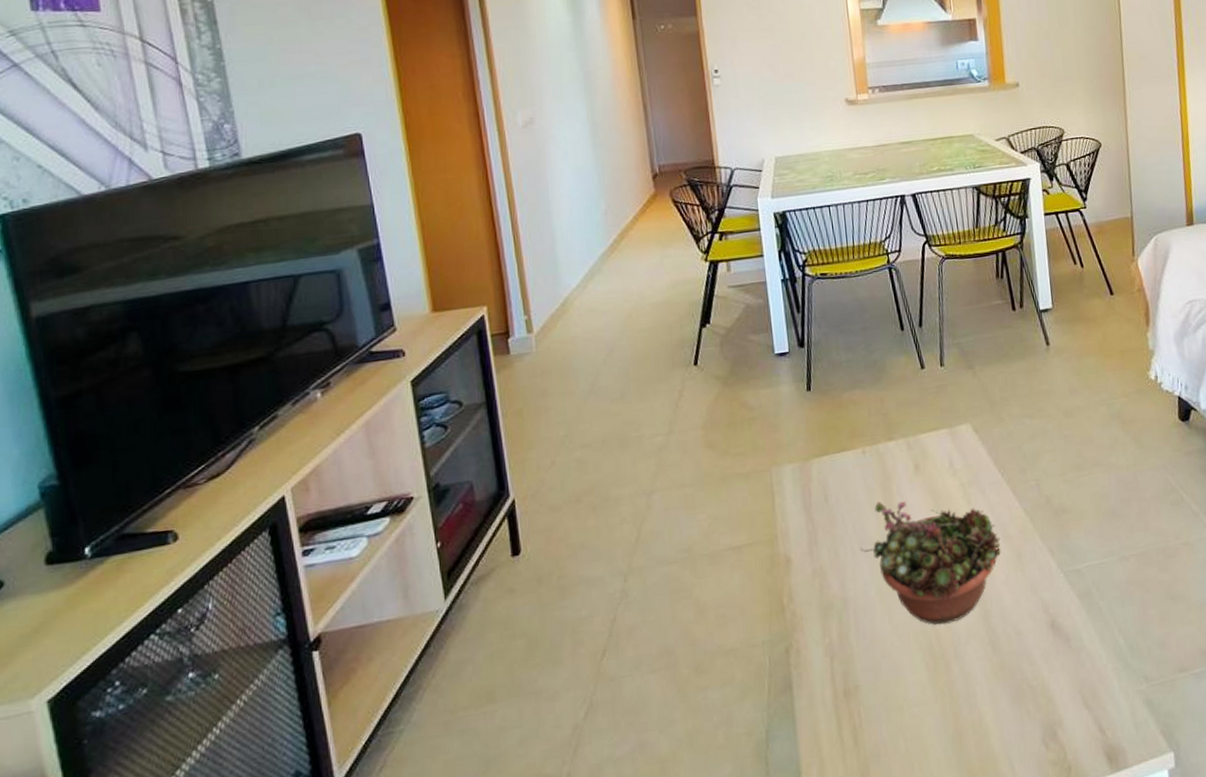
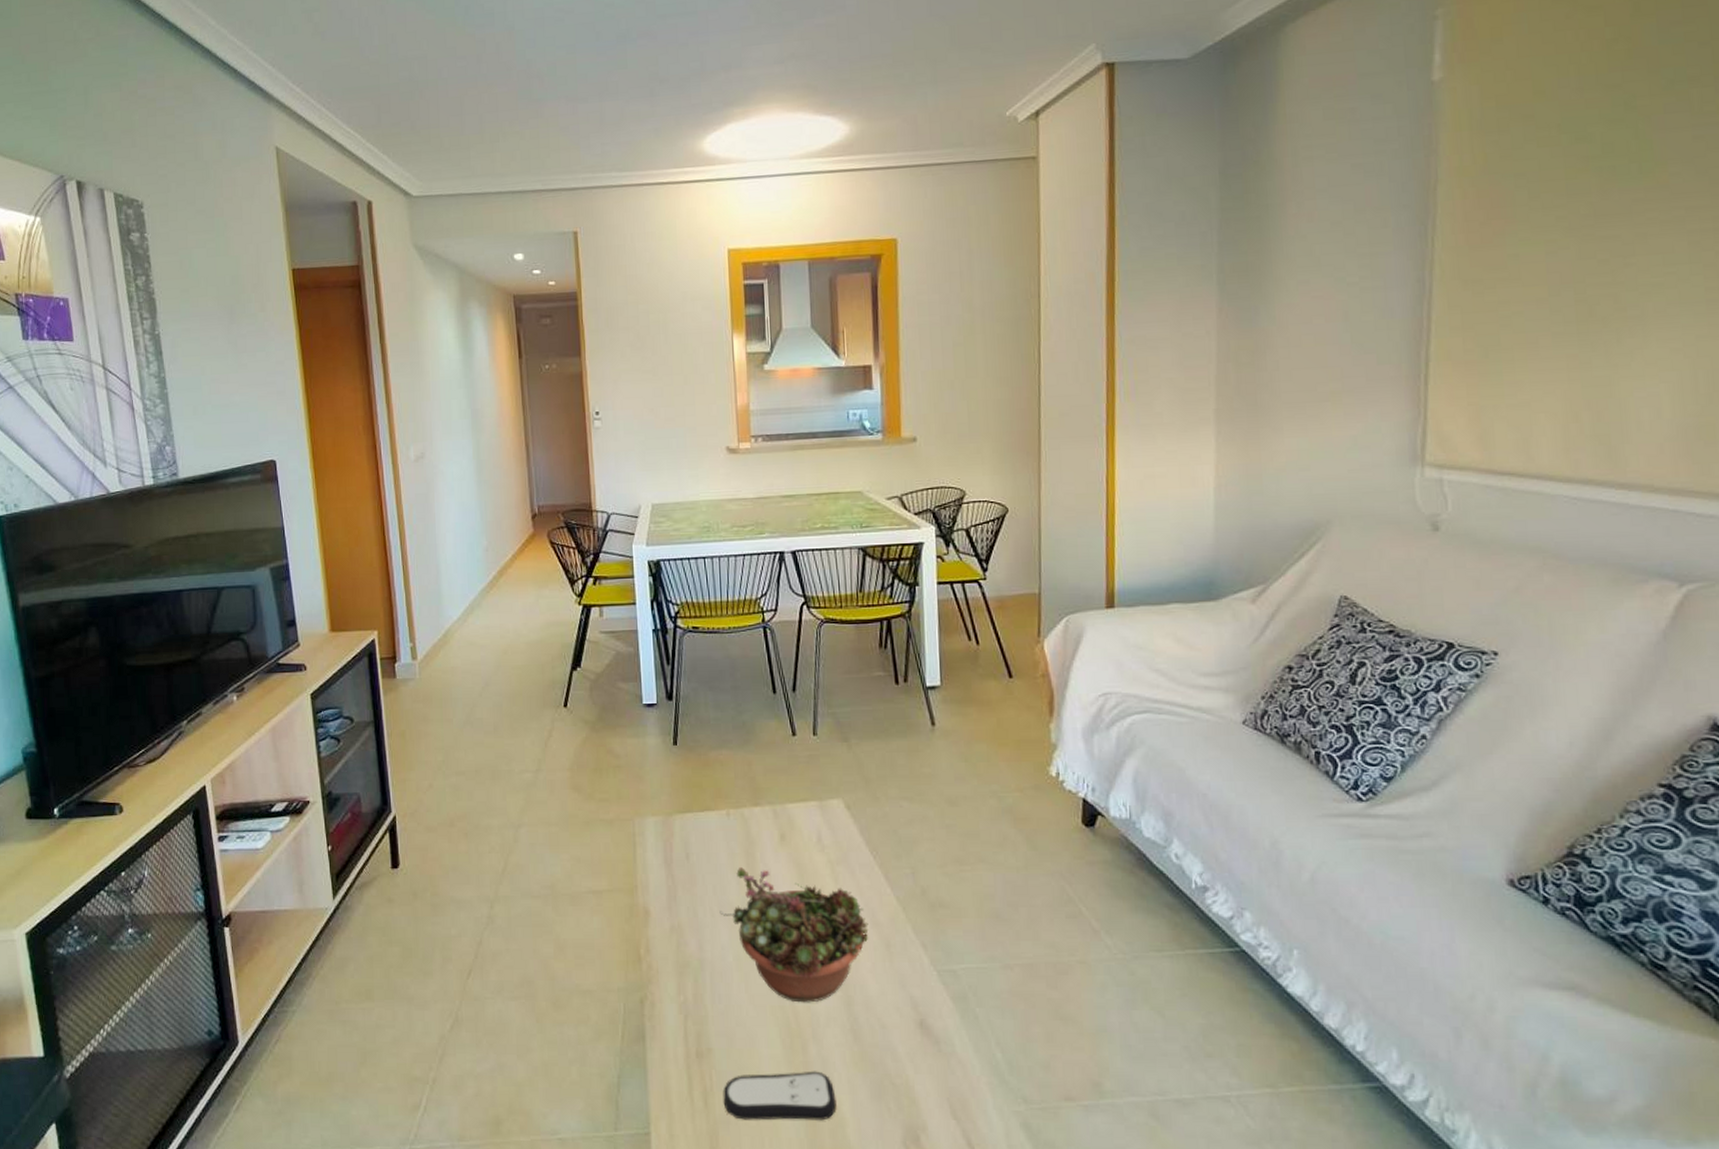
remote control: none [871,688,980,750] -> present [723,1071,836,1121]

